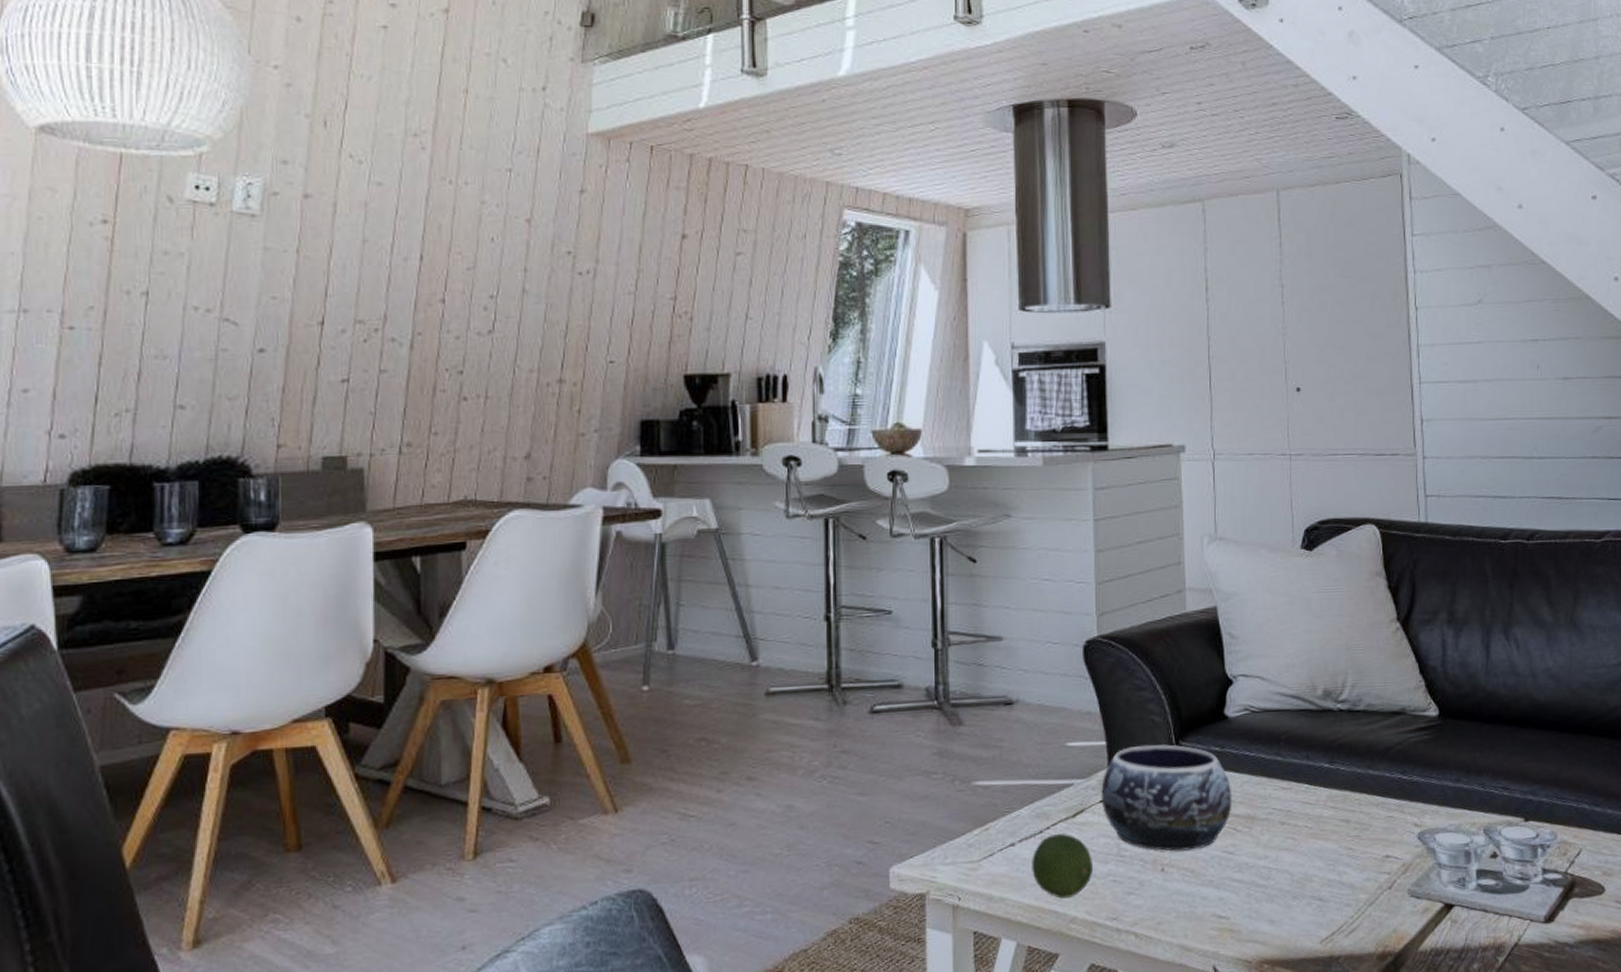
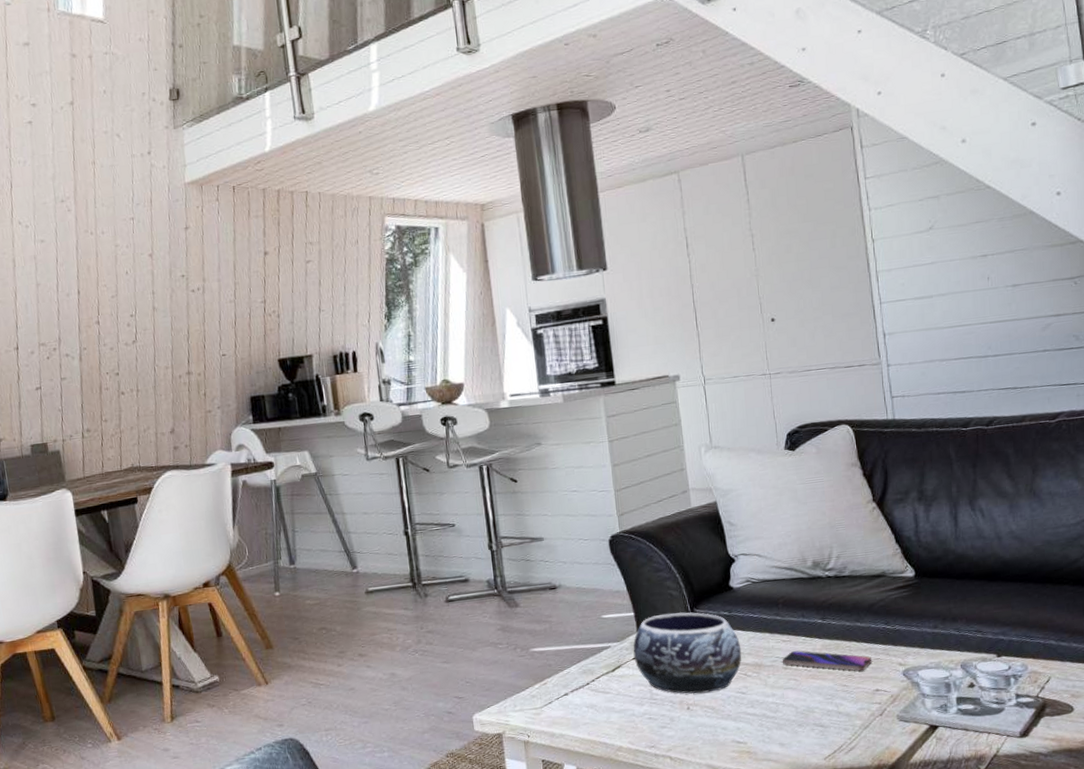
fruit: present [1030,833,1094,899] -> none [582,684,633,733]
smartphone: none [1280,801,1384,832] -> present [783,651,872,671]

